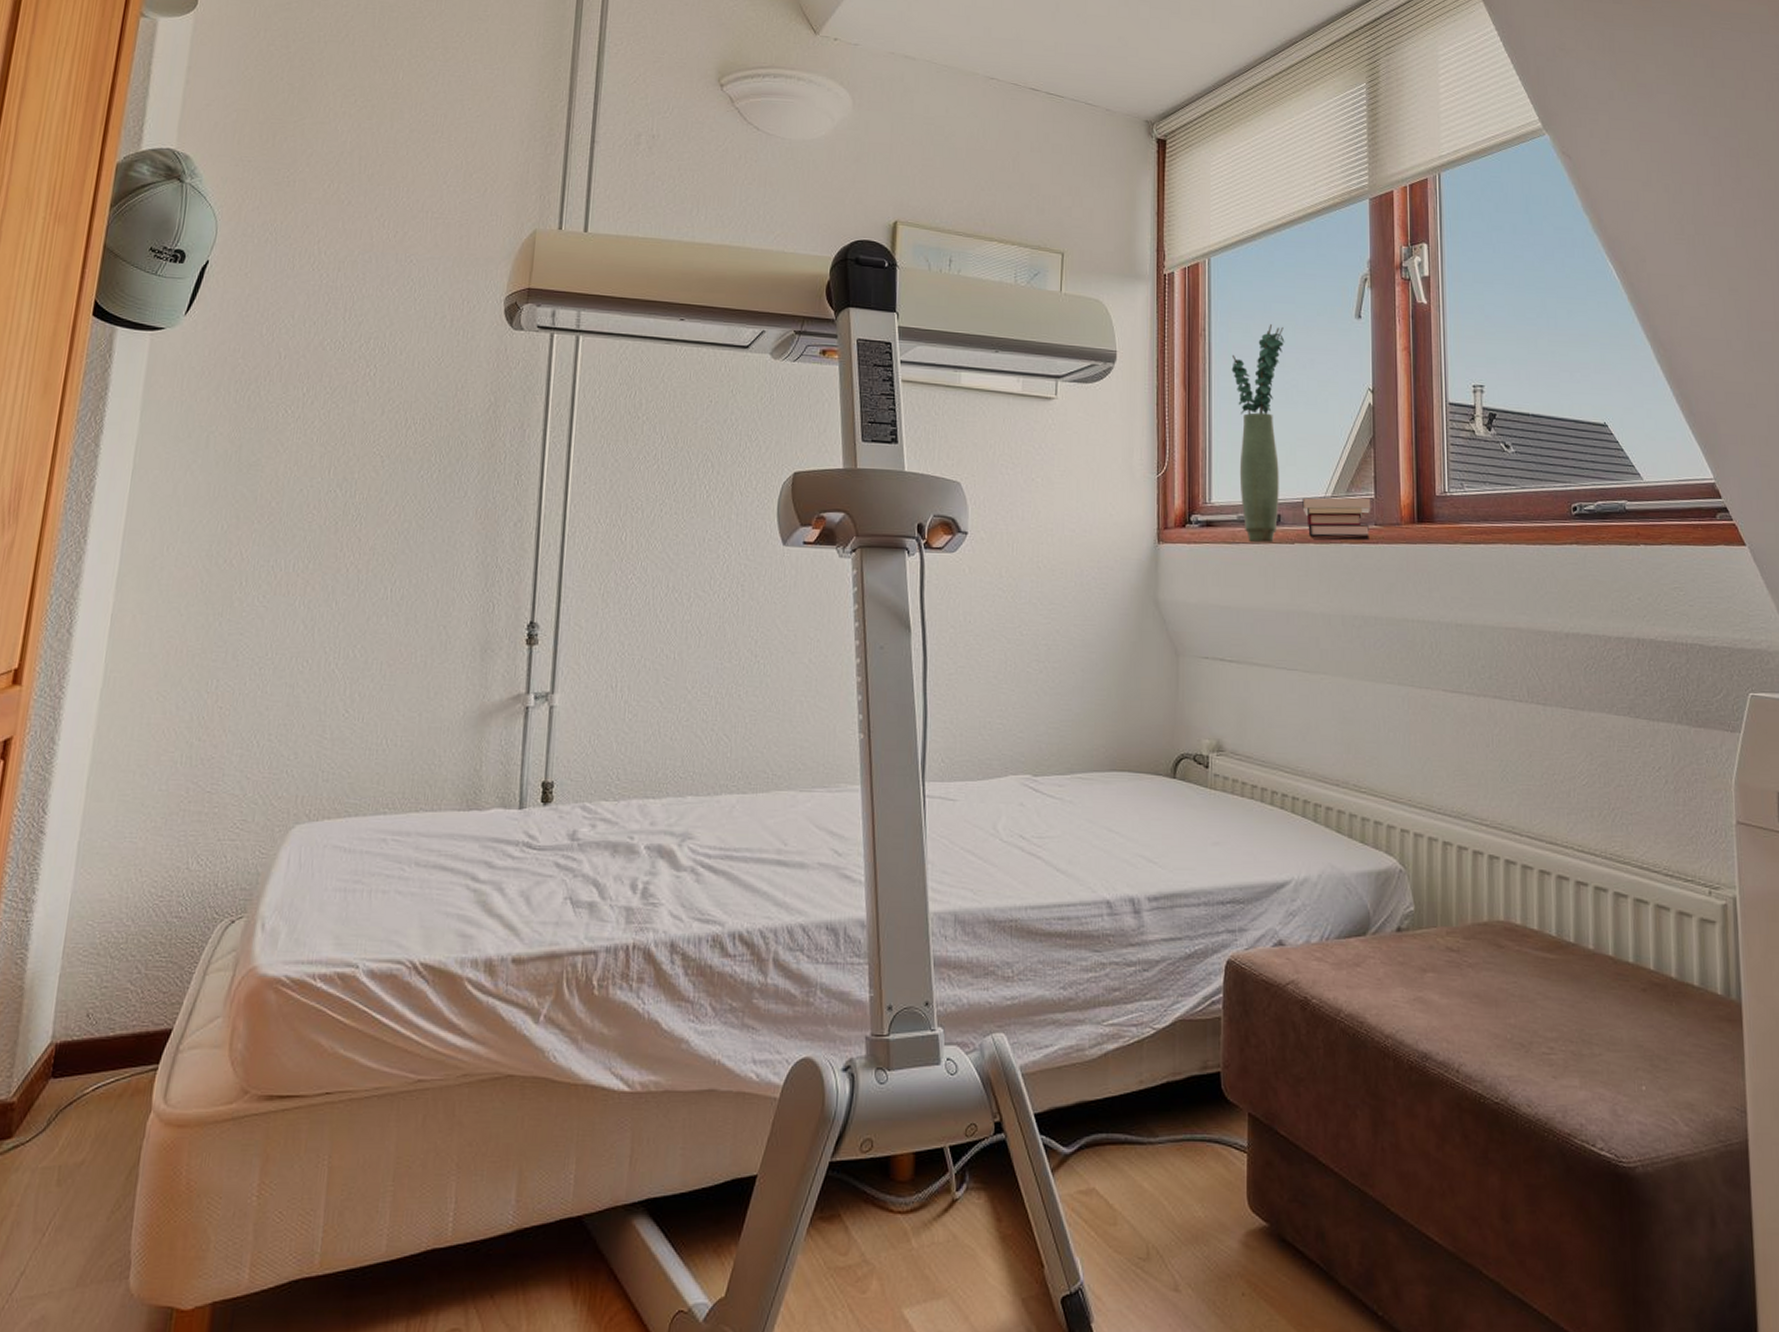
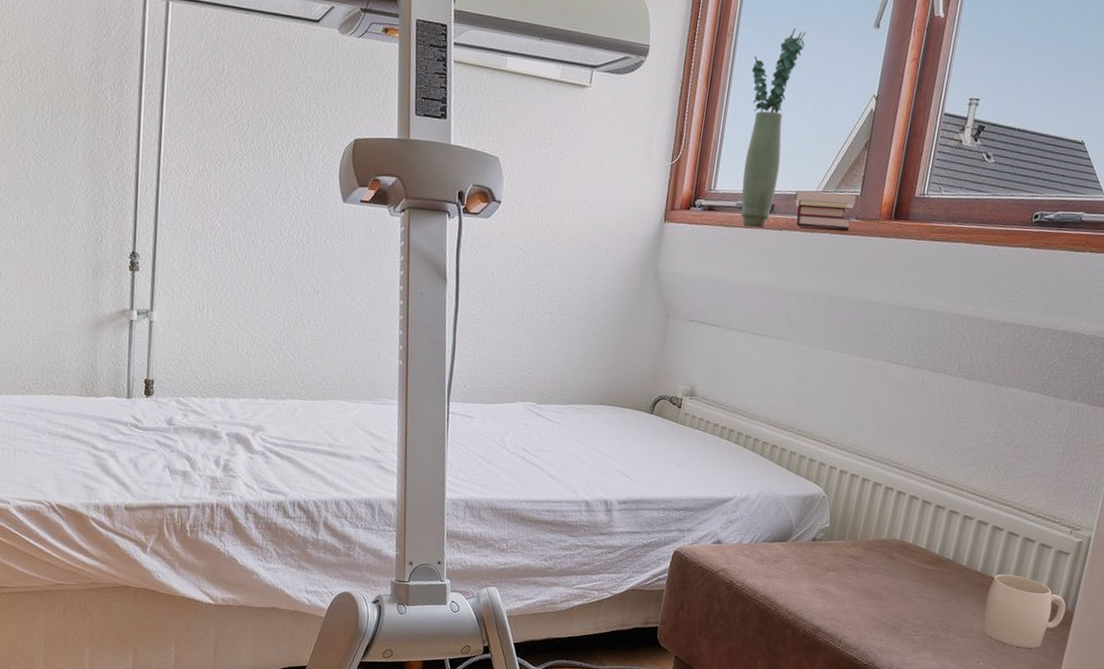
mug: none [1628,956,1731,1061] -> present [983,574,1066,649]

